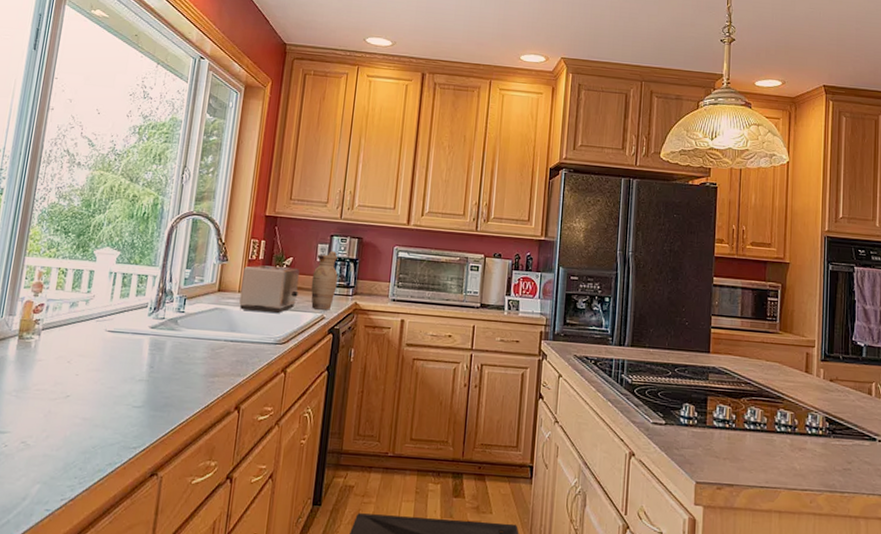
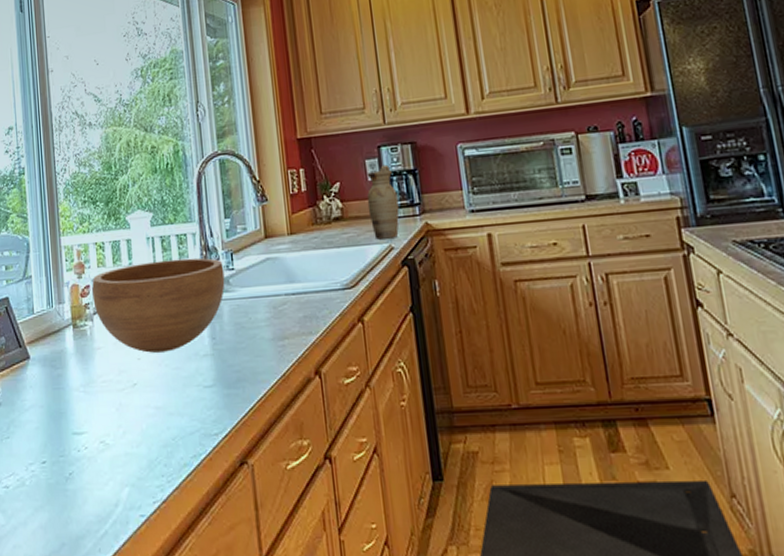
bowl: none [44,293,176,373] -> present [92,257,225,353]
toaster: present [239,265,300,313] -> none [287,194,356,255]

